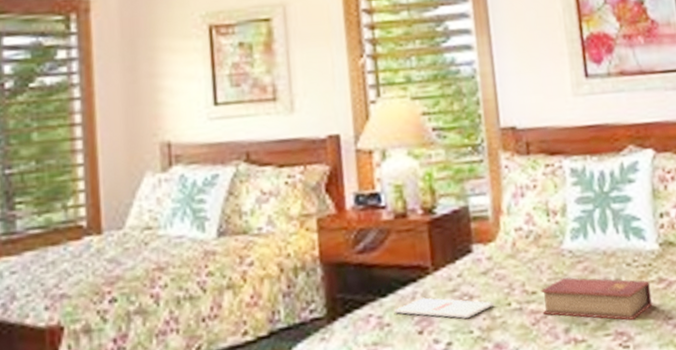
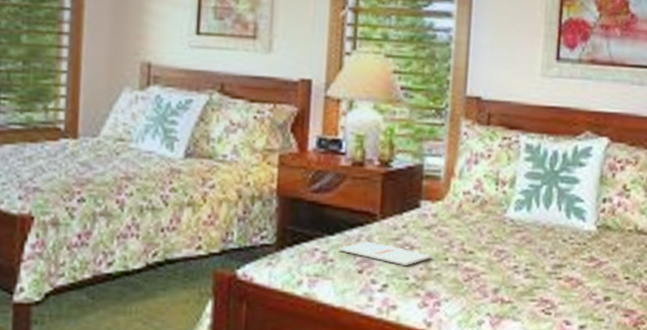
book: present [540,277,653,320] -> none [476,243,582,290]

